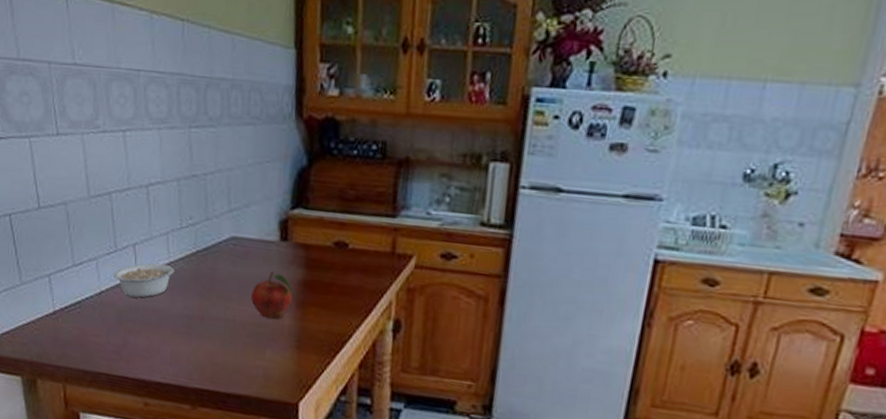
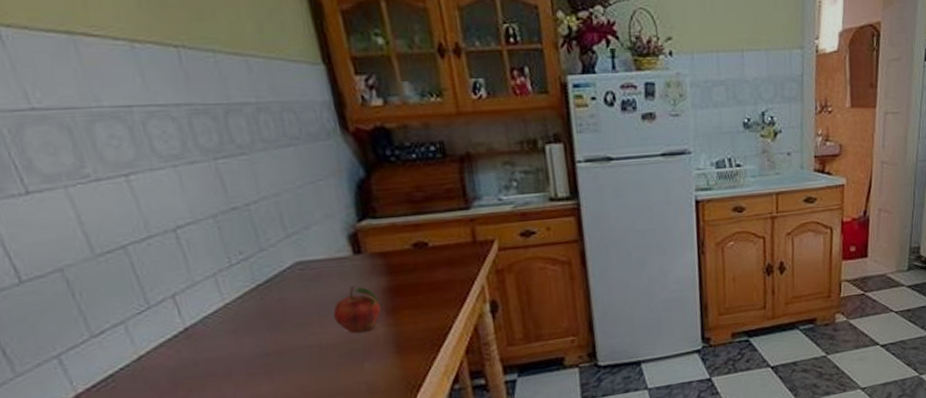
legume: present [112,262,185,298] -> none [151,300,246,353]

